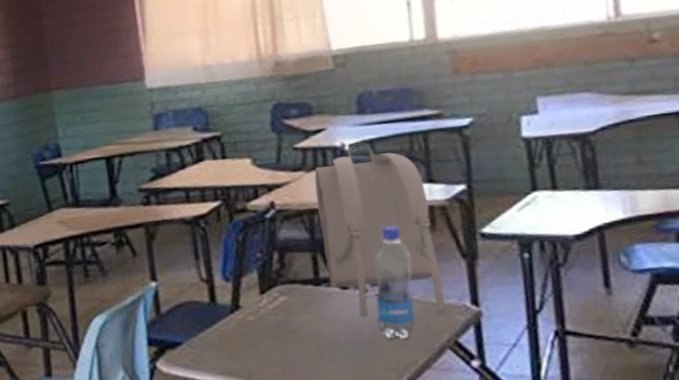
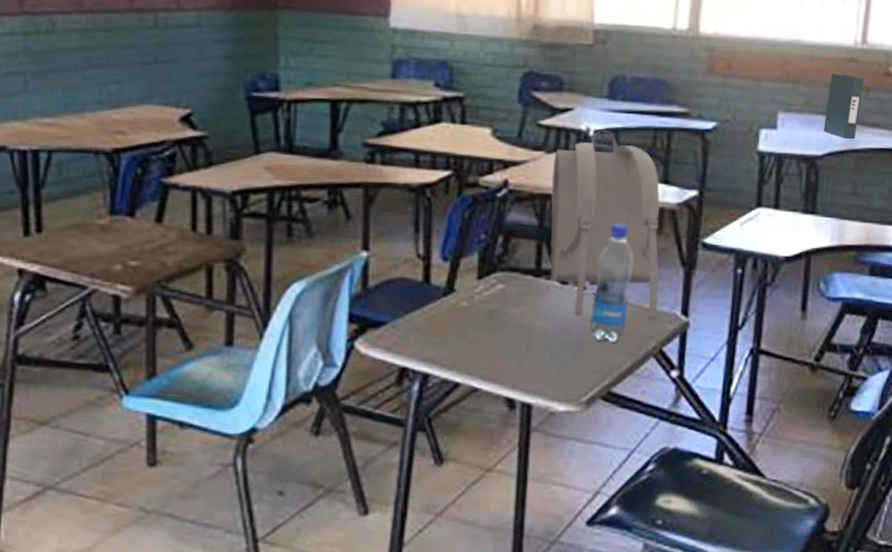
binder: none [587,49,629,111] -> present [823,72,864,139]

